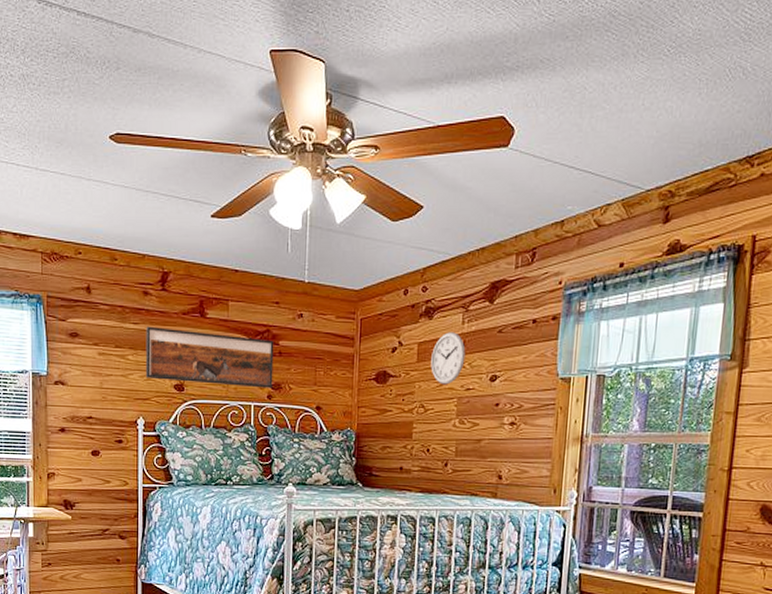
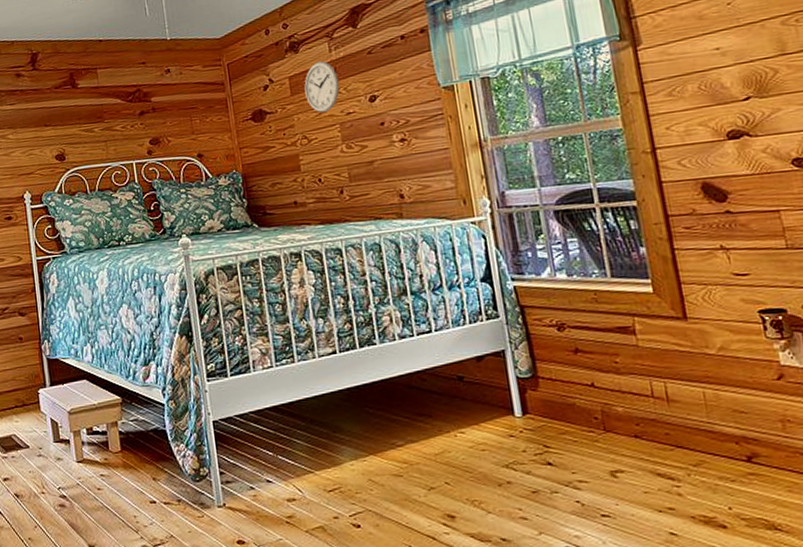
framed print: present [145,326,274,388] -> none [22,98,151,154]

